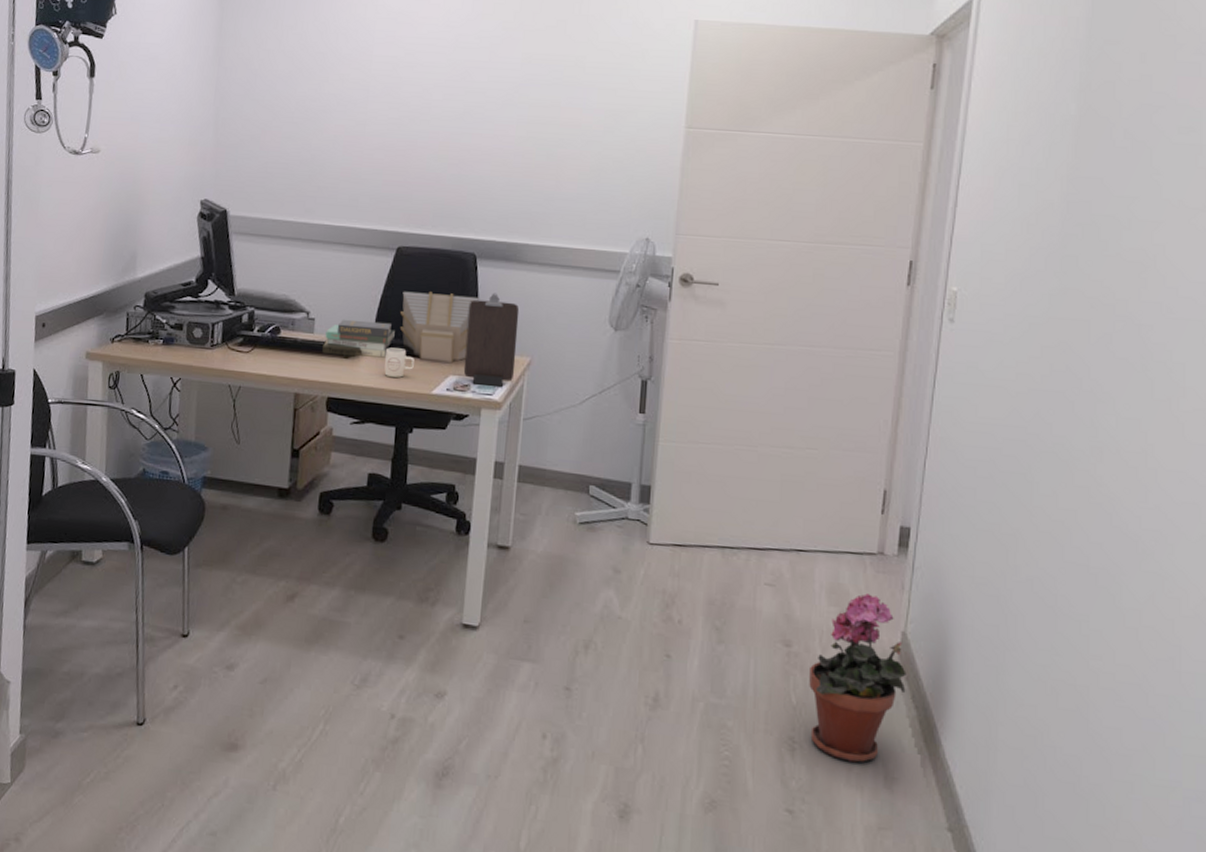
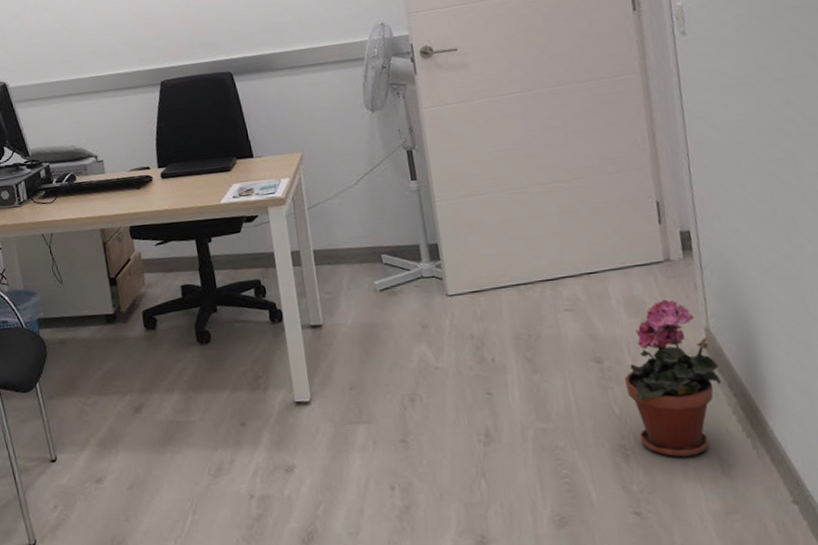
books: present [322,319,395,358] -> none [115,149,176,190]
mug: present [383,347,415,378] -> none [171,169,201,197]
file organizer: present [399,291,480,364] -> none [174,109,245,177]
clipboard: present [463,293,520,388] -> none [235,102,291,188]

